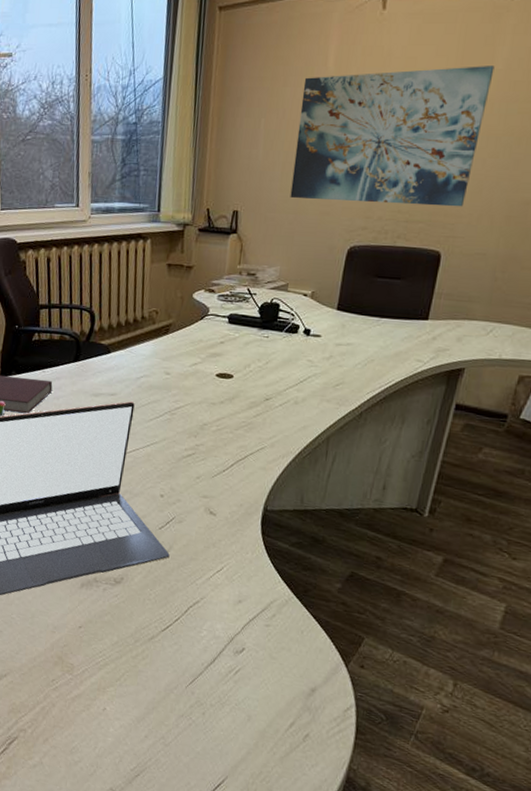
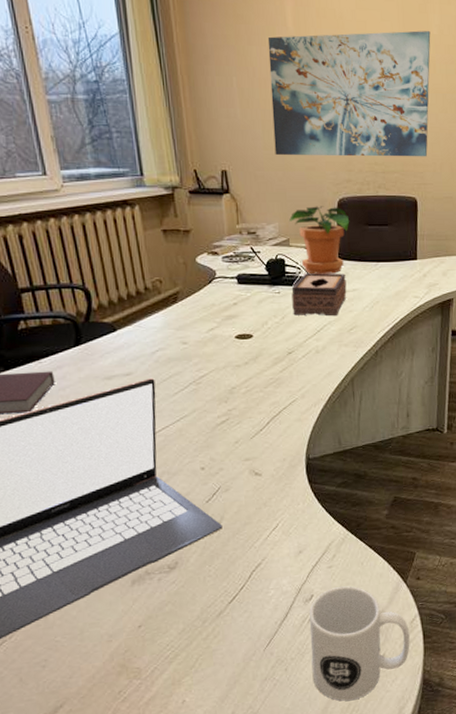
mug: none [228,647,341,770] -> present [309,586,410,701]
tissue box: none [278,321,342,369] -> present [291,273,347,317]
potted plant: none [292,252,358,325] -> present [289,206,350,274]

